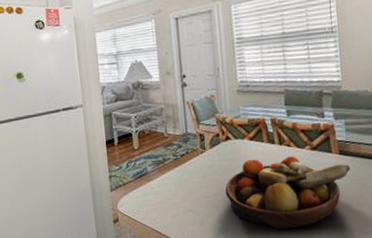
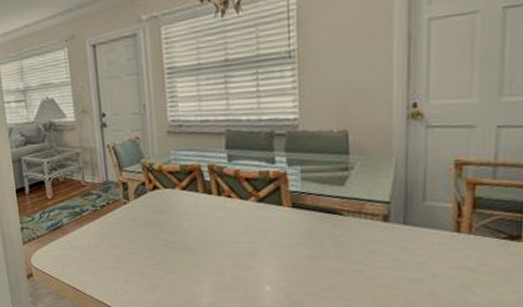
fruit bowl: present [225,156,351,230] -> none [152,209,306,291]

